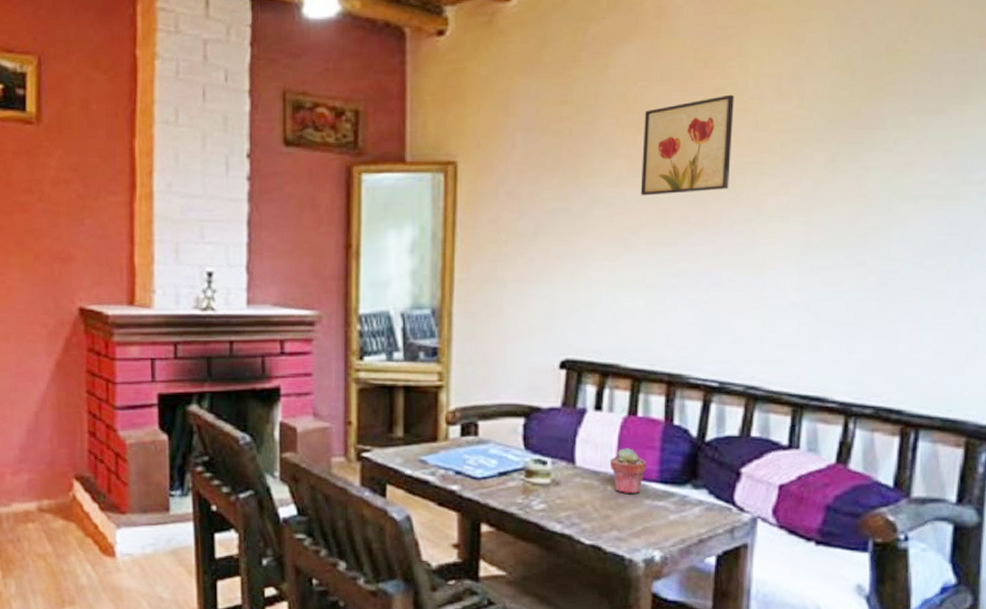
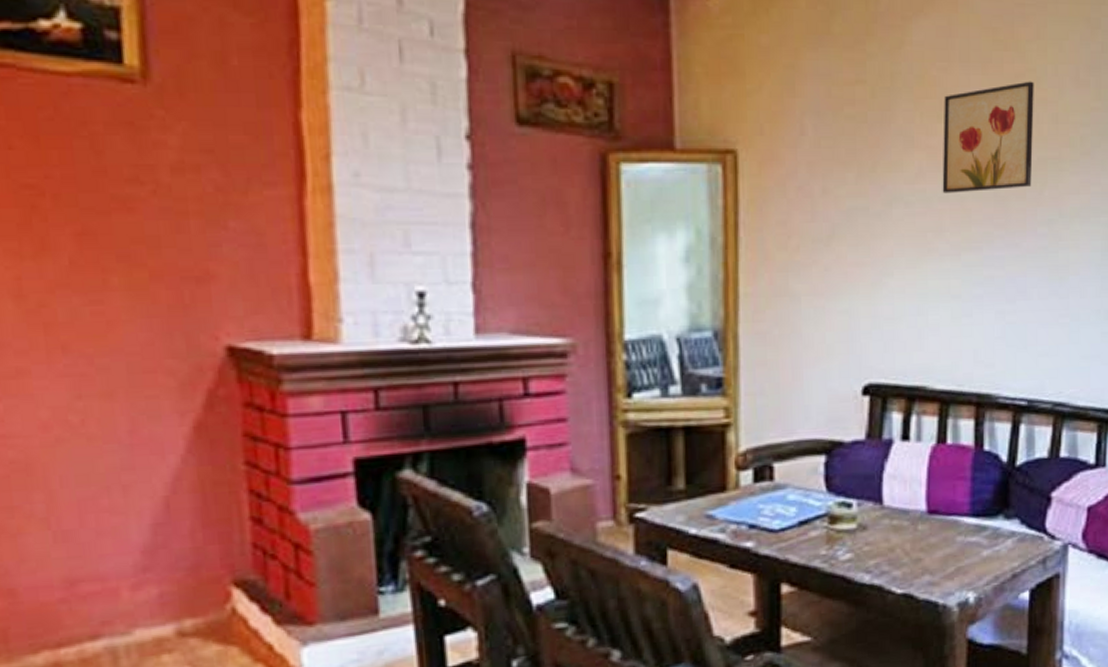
potted succulent: present [609,448,647,494] -> none [919,480,959,532]

